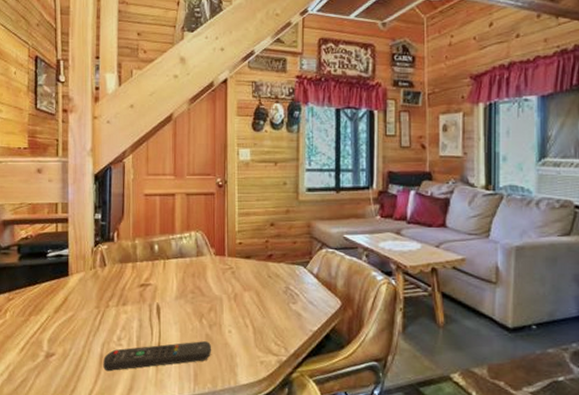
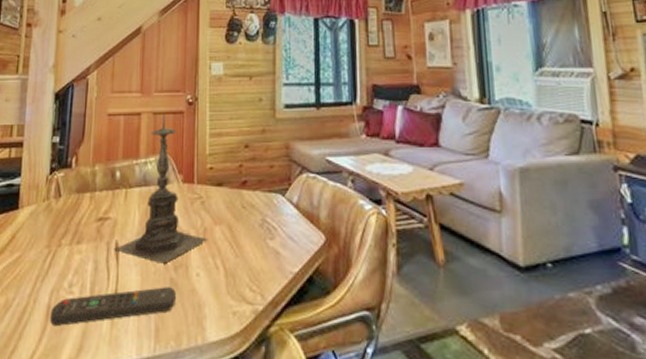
candle holder: none [156,195,238,323] -> present [114,114,208,264]

